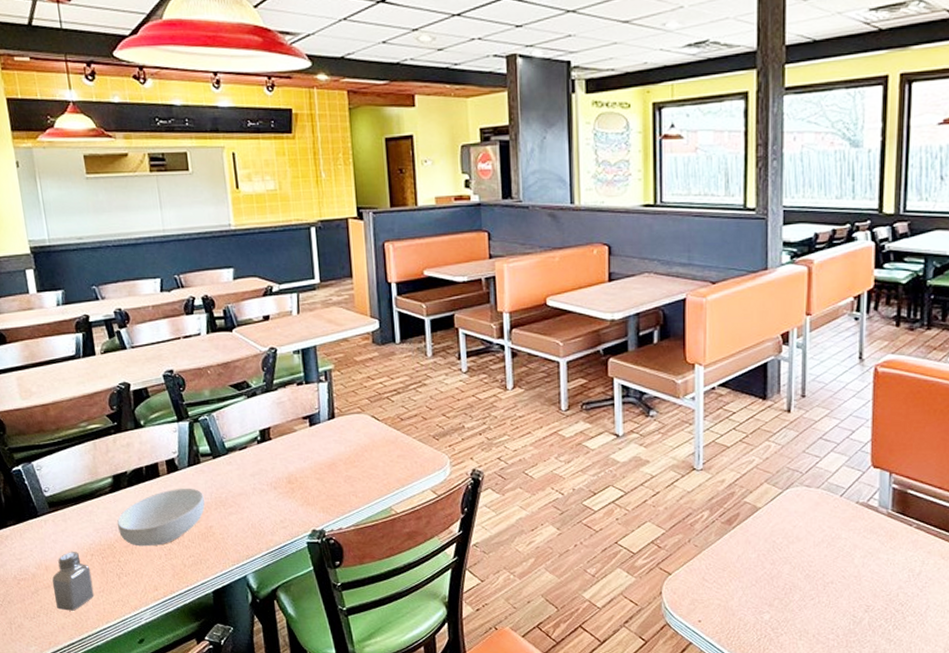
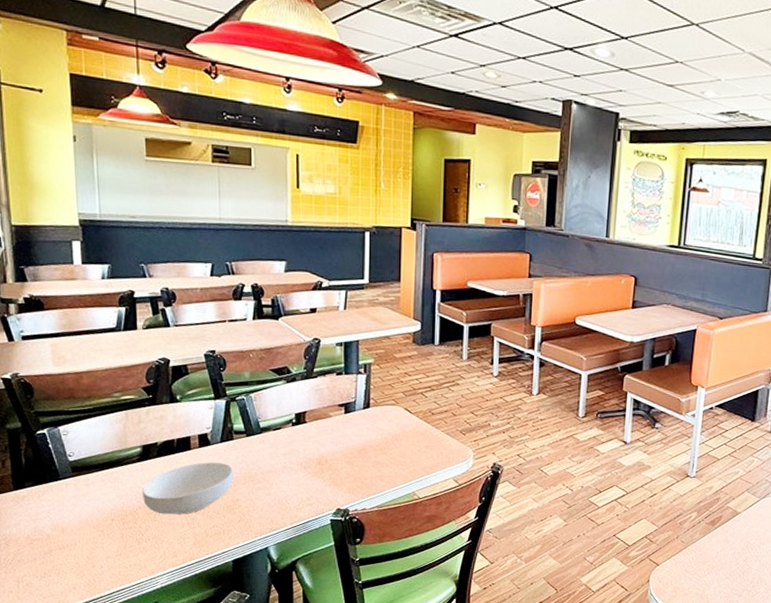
saltshaker: present [52,552,94,611] -> none [67,515,111,572]

